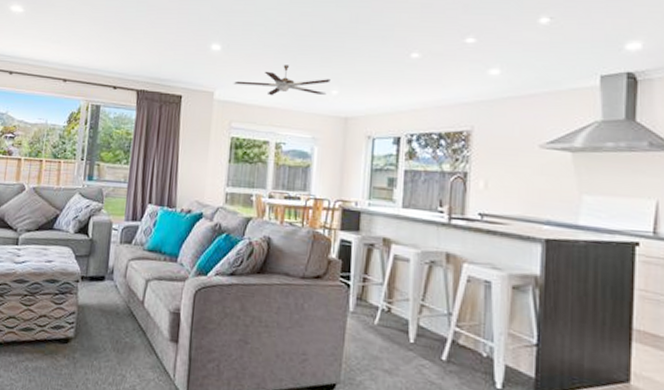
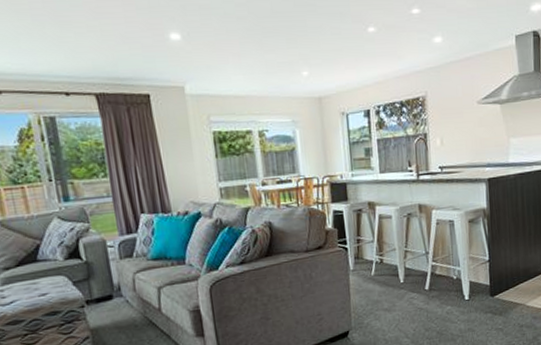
ceiling fan: present [233,64,331,96] -> none [202,49,300,84]

